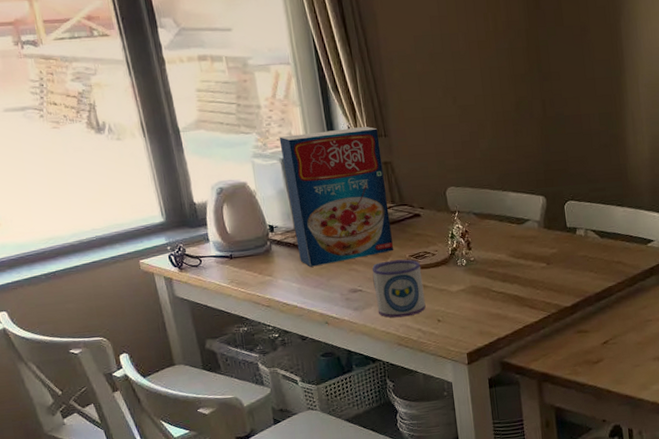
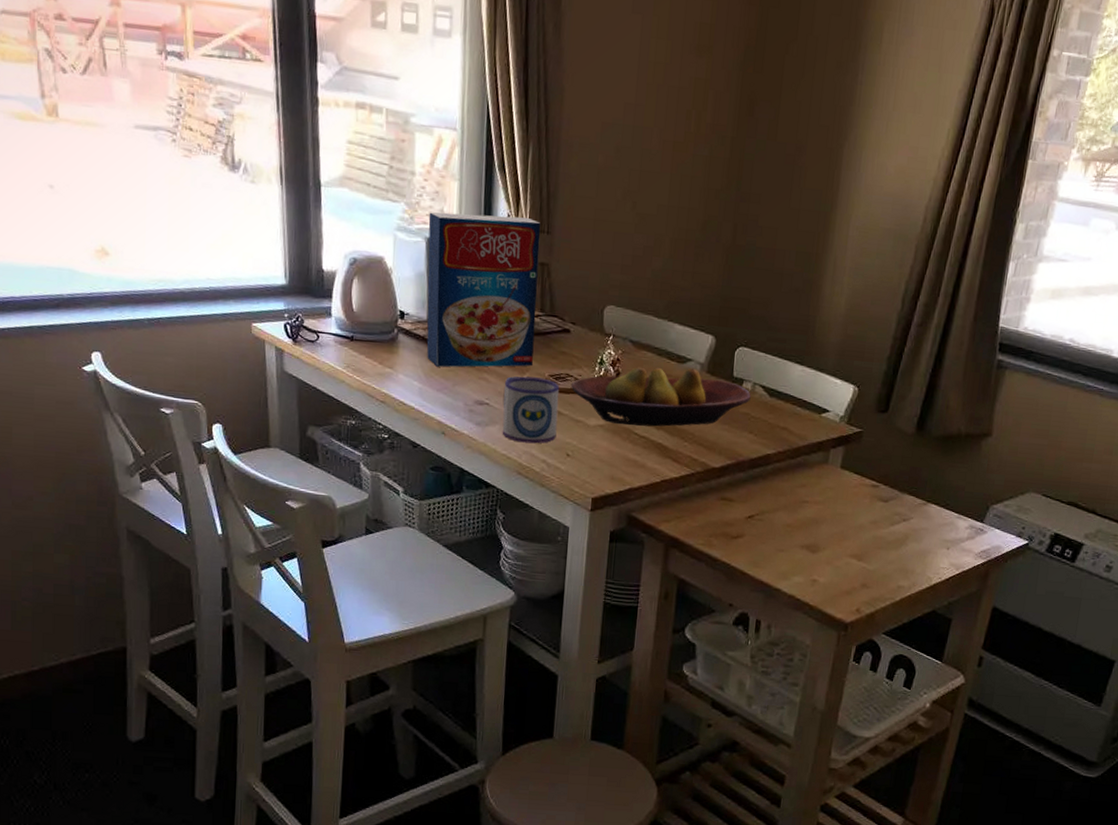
fruit bowl: none [430,226,585,286] -> present [571,366,751,427]

